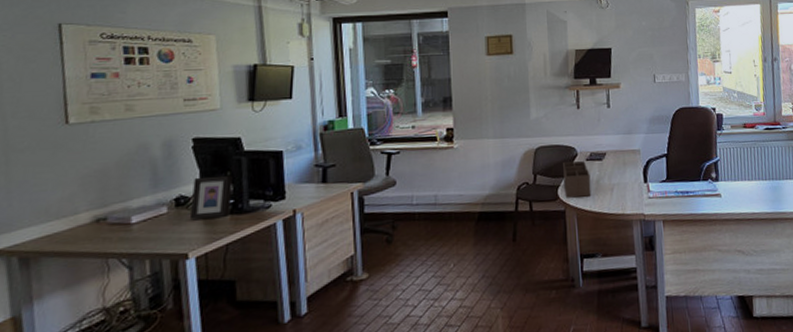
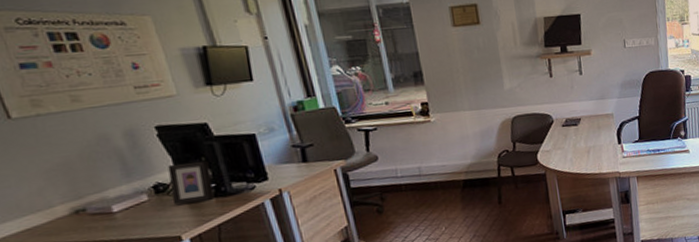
desk organizer: present [563,160,592,198] -> none [540,127,569,162]

